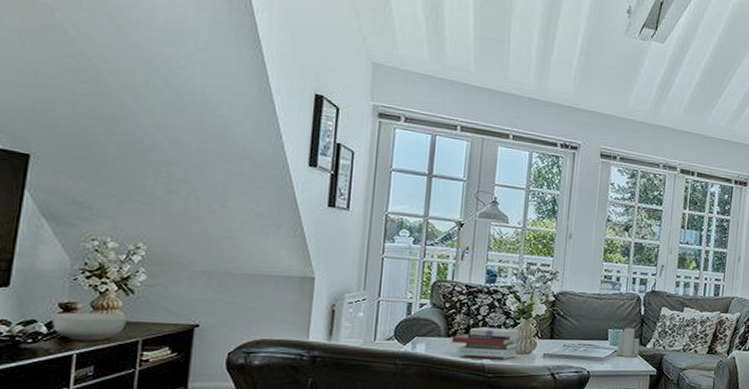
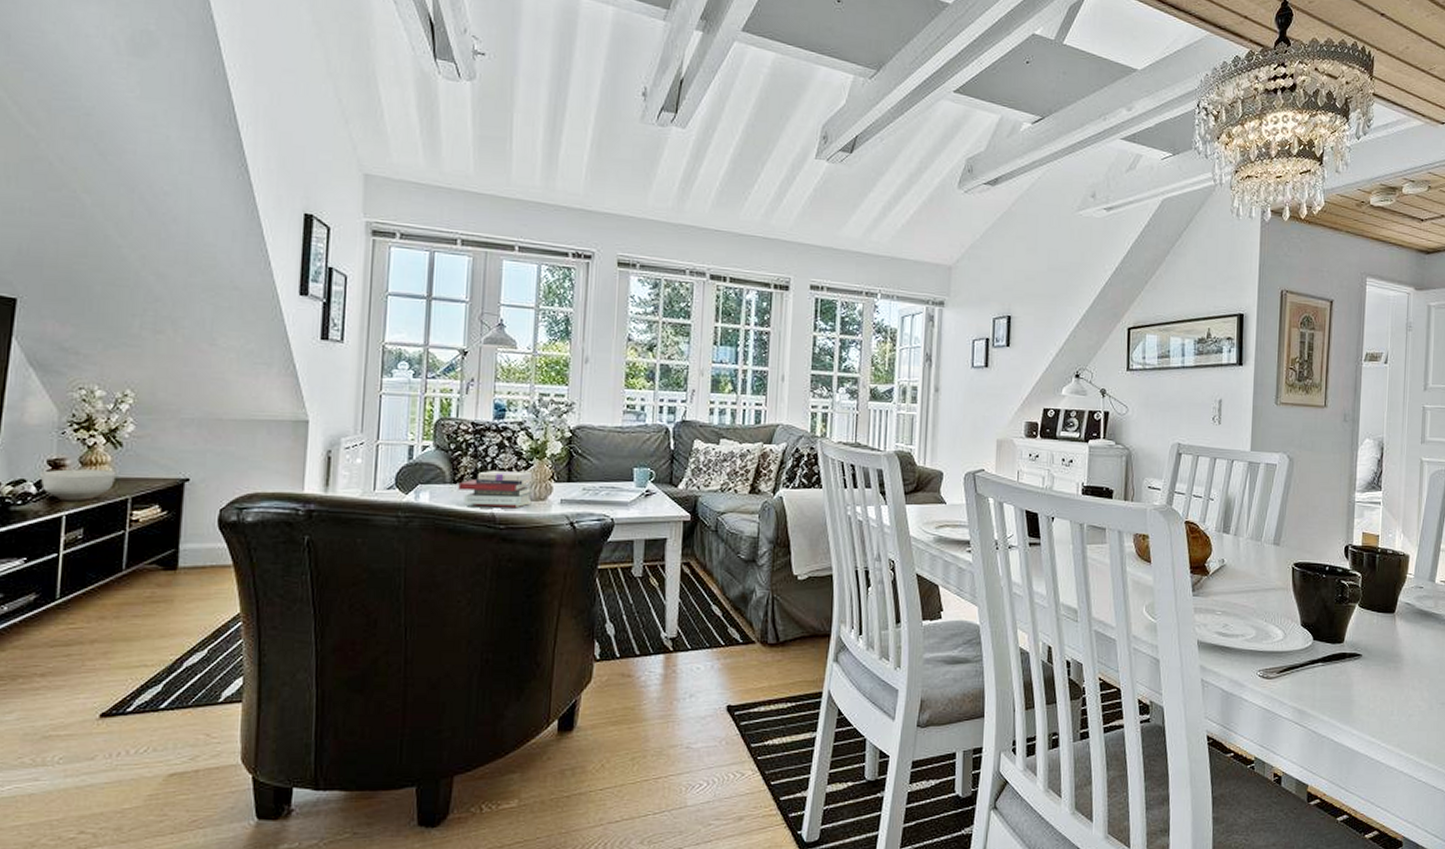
candle: present [616,328,641,357] -> none [644,466,671,501]

